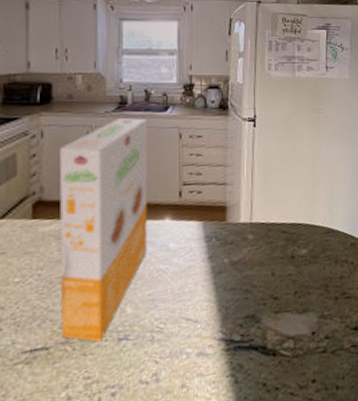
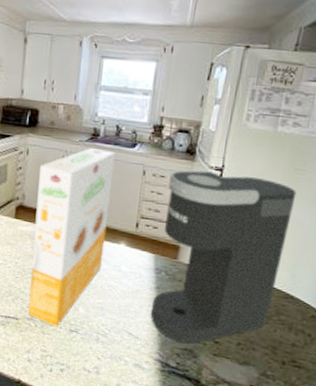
coffee maker: none [206,122,320,312] -> present [150,170,297,344]

